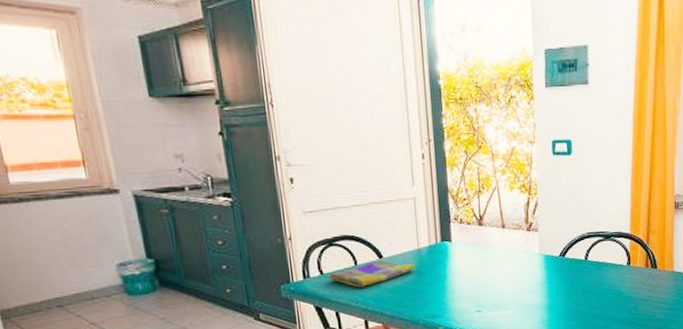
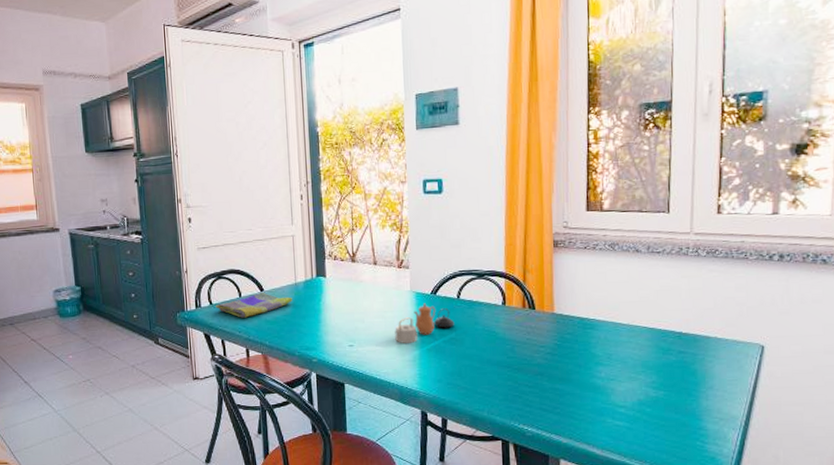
teapot: none [524,265,582,307] -> present [395,303,455,344]

